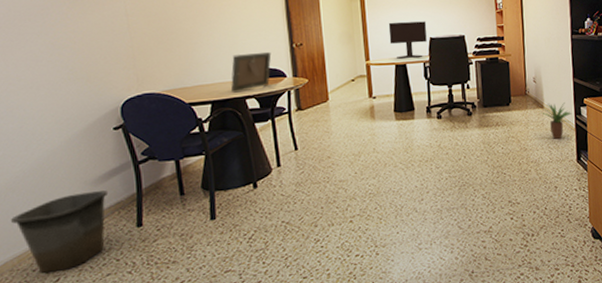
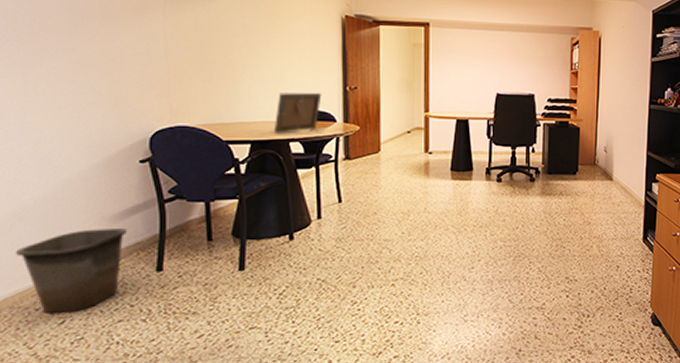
monitor: present [388,21,427,59] -> none [452,73,495,115]
potted plant: present [541,102,573,139] -> none [609,175,643,215]

